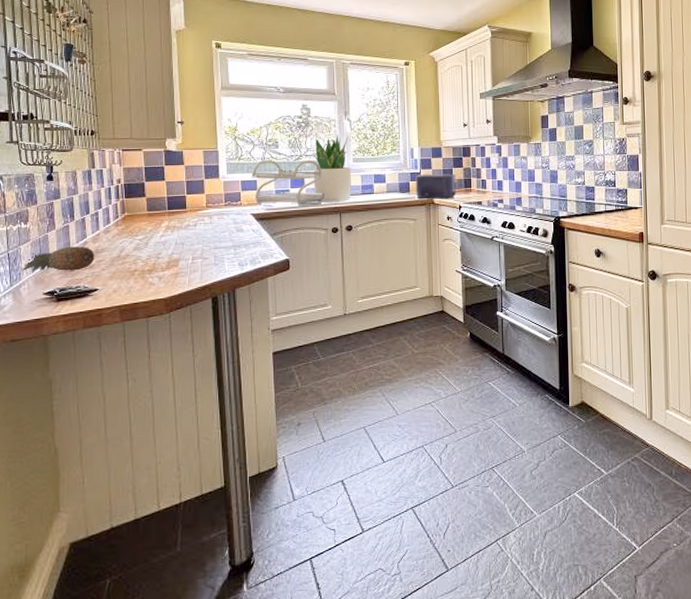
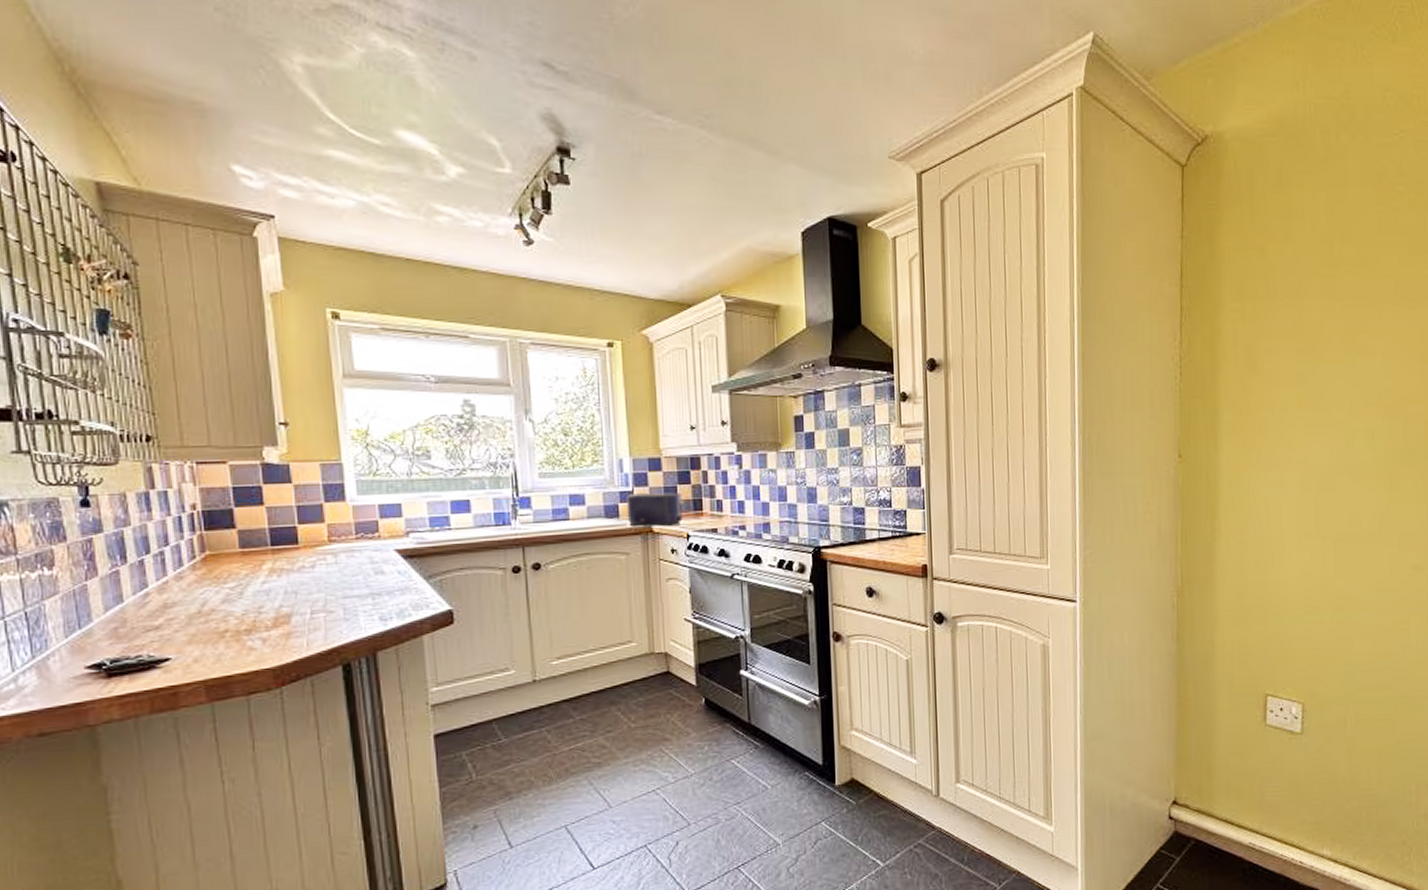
fruit: present [22,246,95,272] -> none [48,599,163,638]
dish rack: present [251,159,326,206] -> none [392,475,502,539]
planter: present [311,135,351,202] -> none [478,441,538,533]

